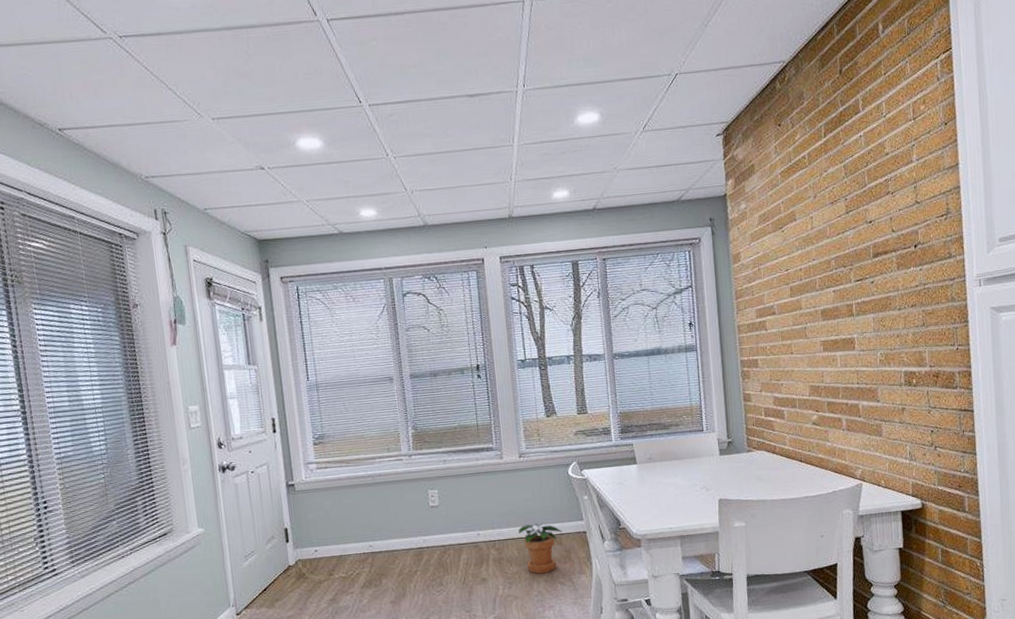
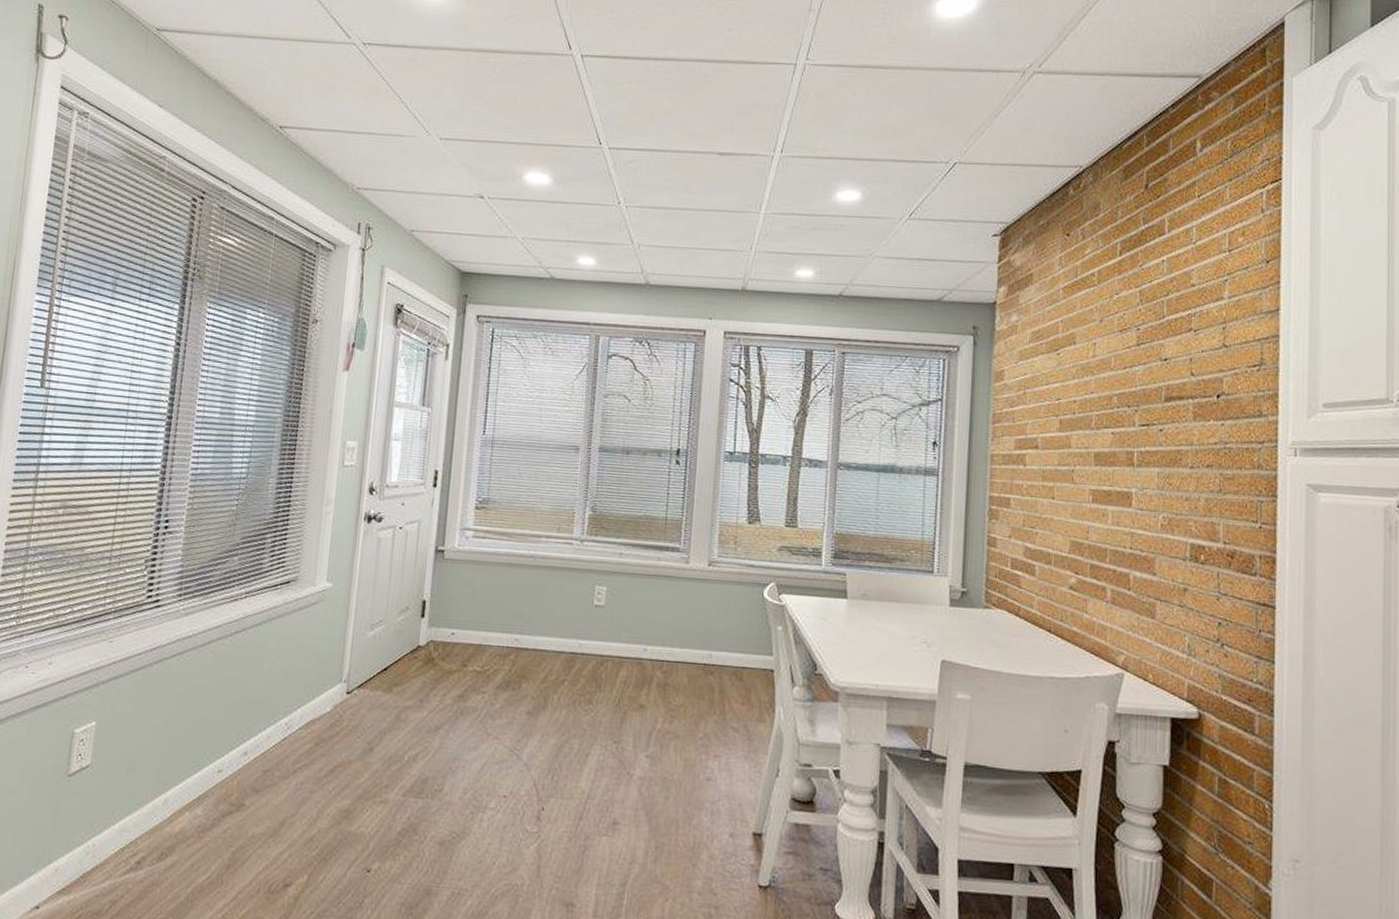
potted plant: present [518,523,563,574] -> none [692,648,746,712]

